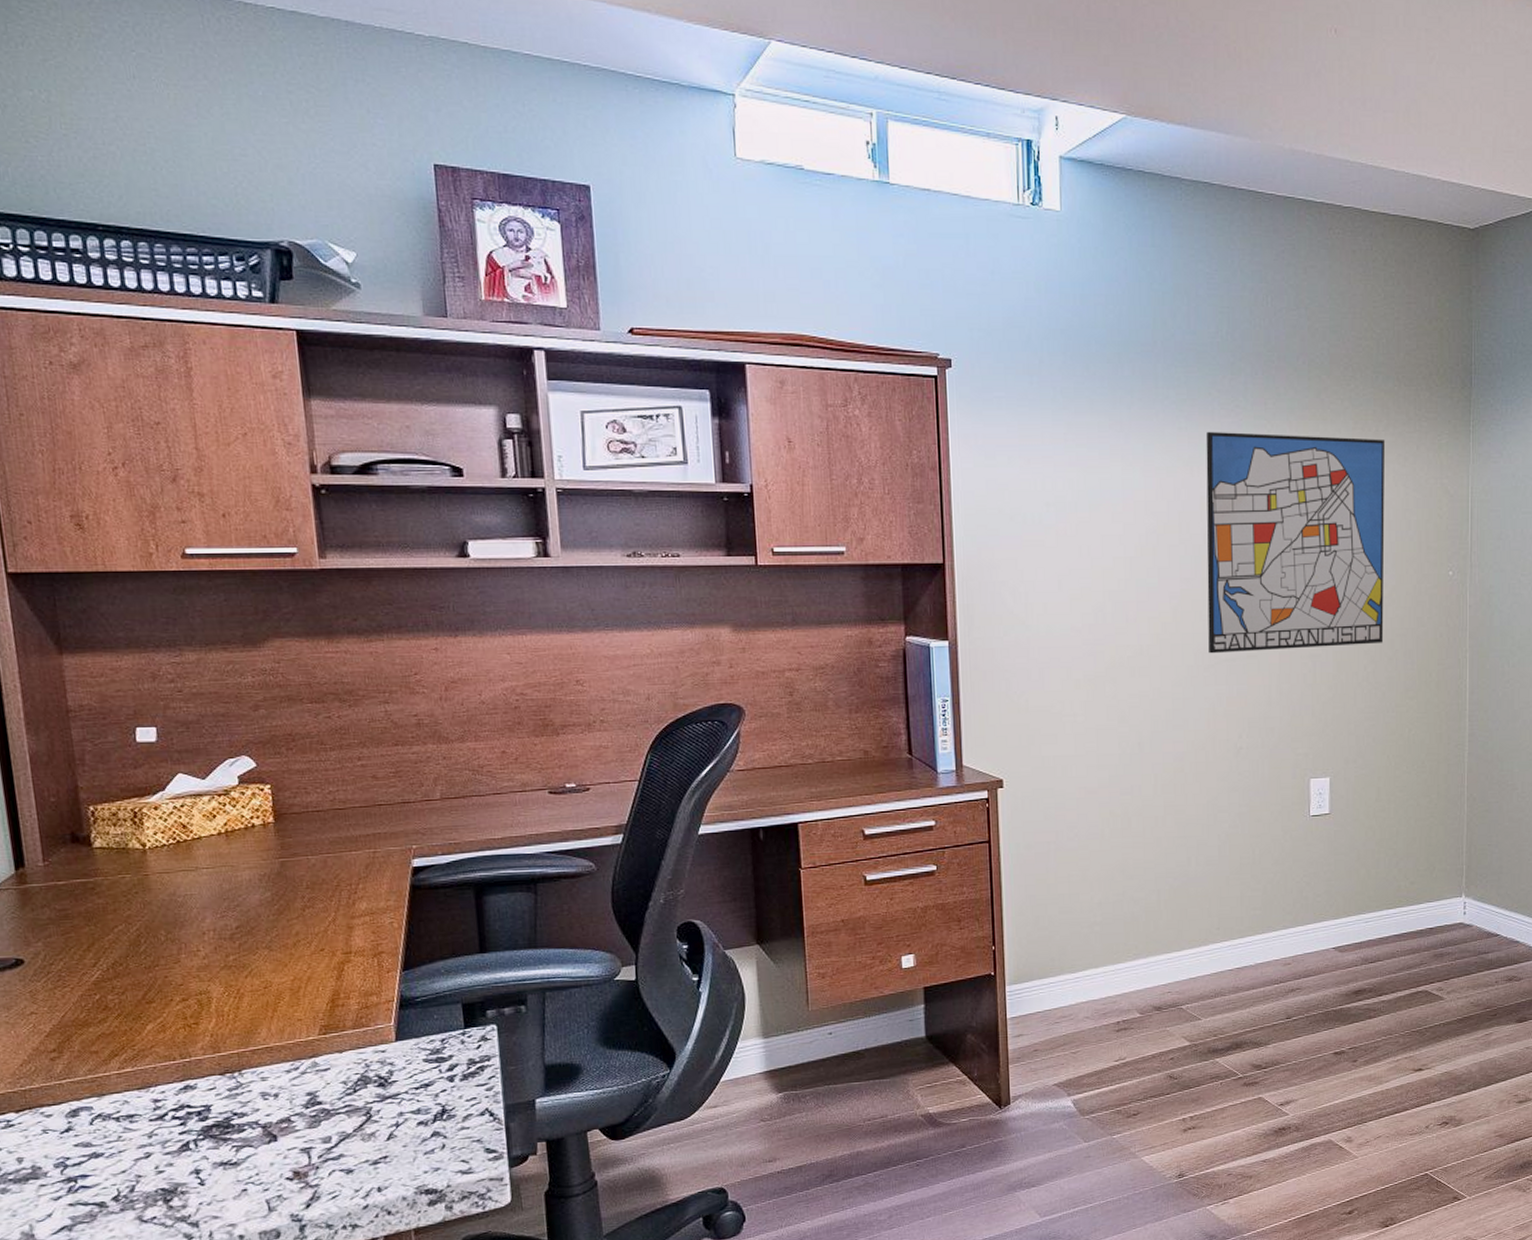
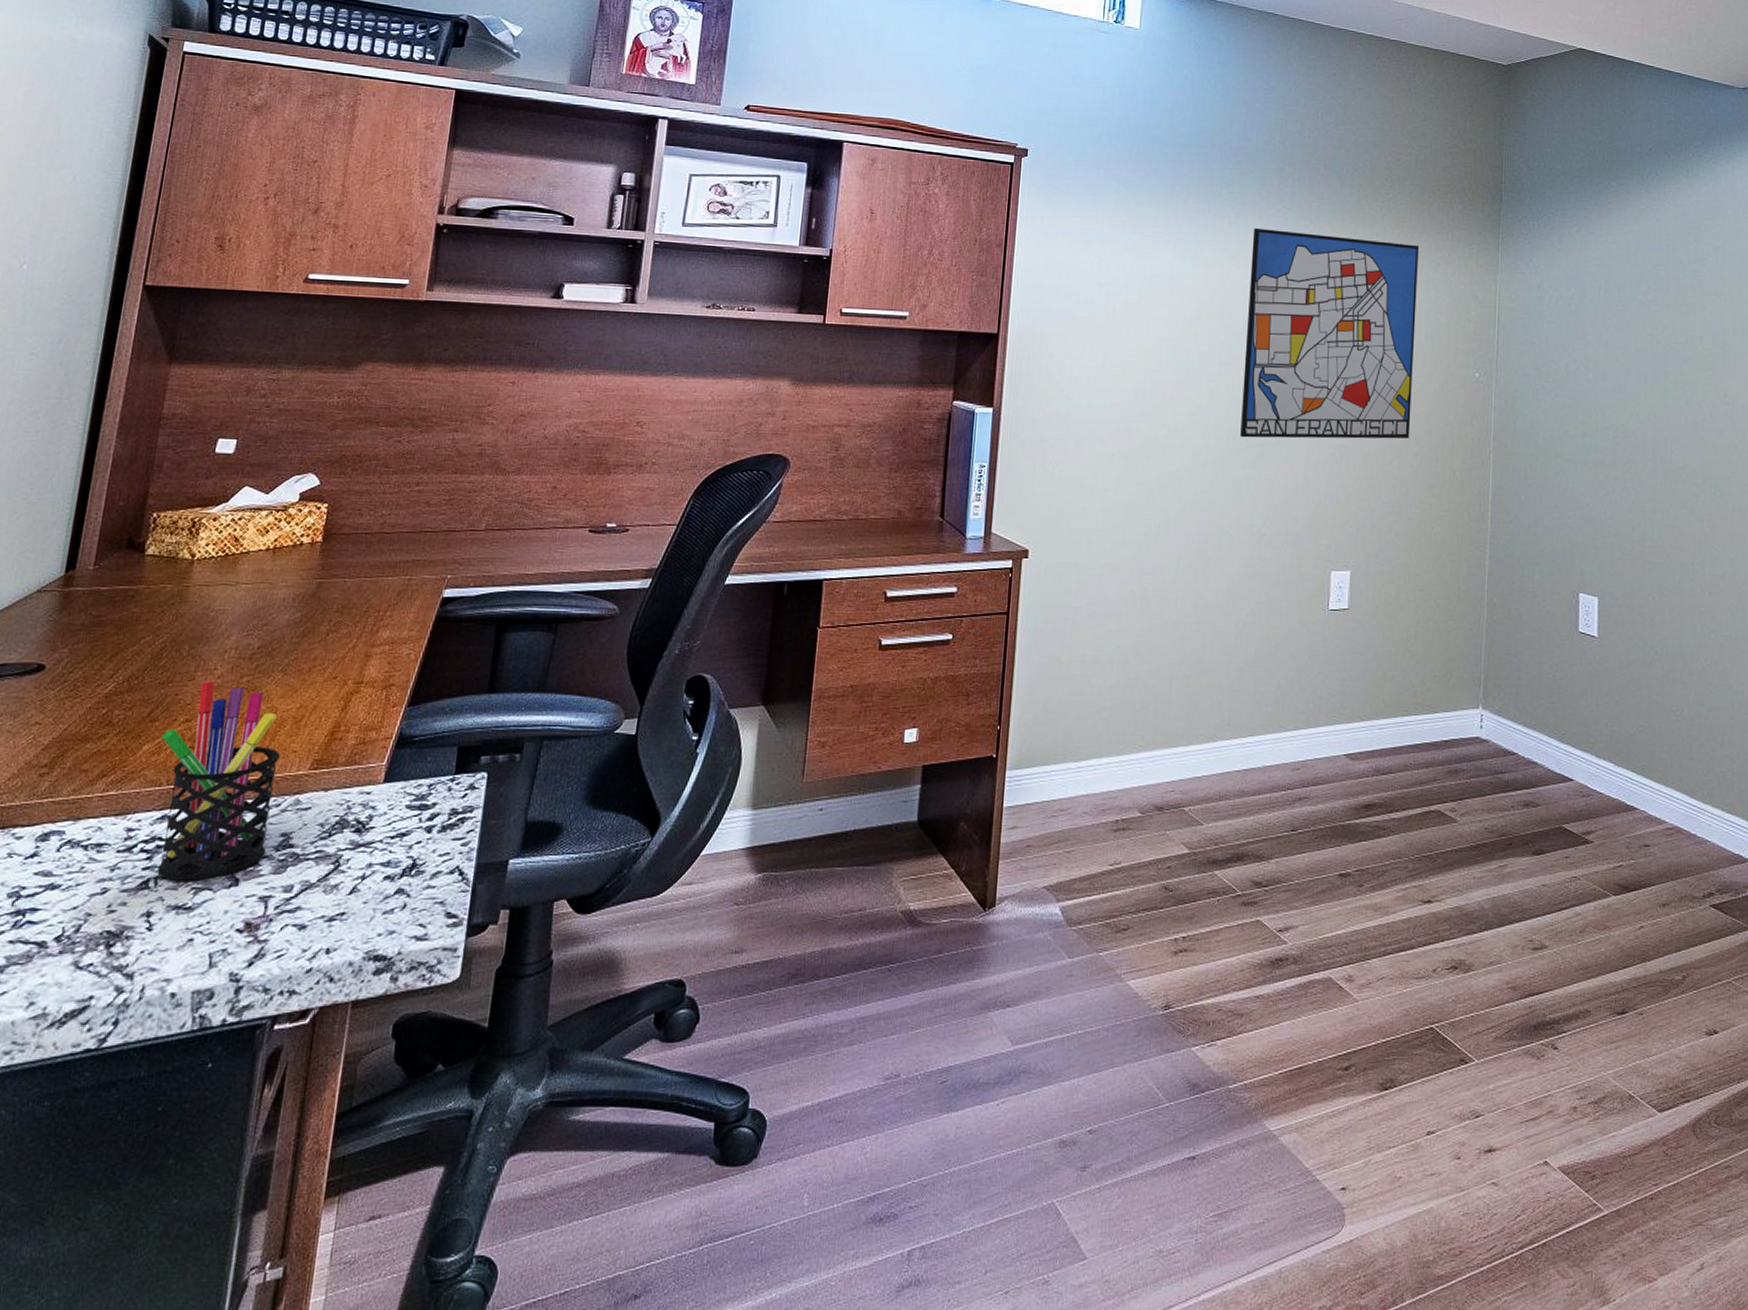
pen holder: none [162,961,296,1142] -> present [157,680,281,881]

